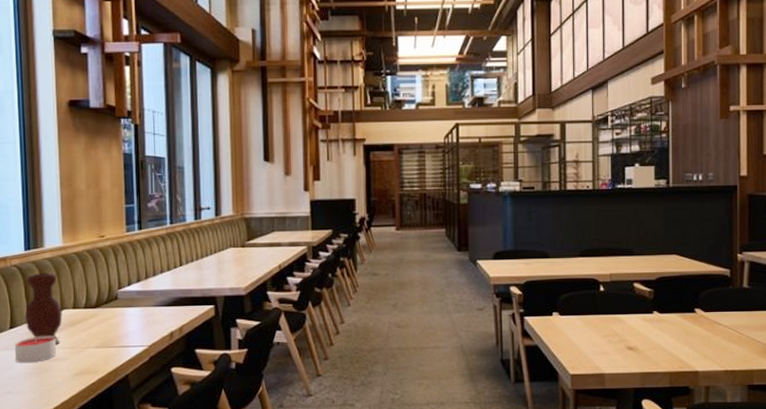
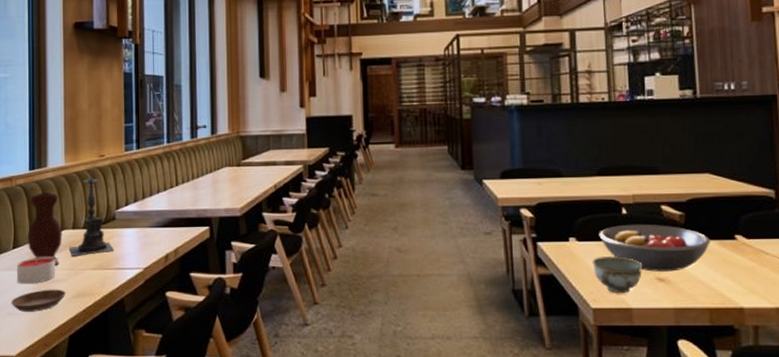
saucer: none [9,367,69,390] -> present [11,289,66,312]
candle holder: none [70,252,117,335] -> present [69,171,114,256]
bowl: none [572,328,616,362] -> present [592,256,643,294]
fruit bowl: none [579,299,674,342] -> present [599,224,710,272]

